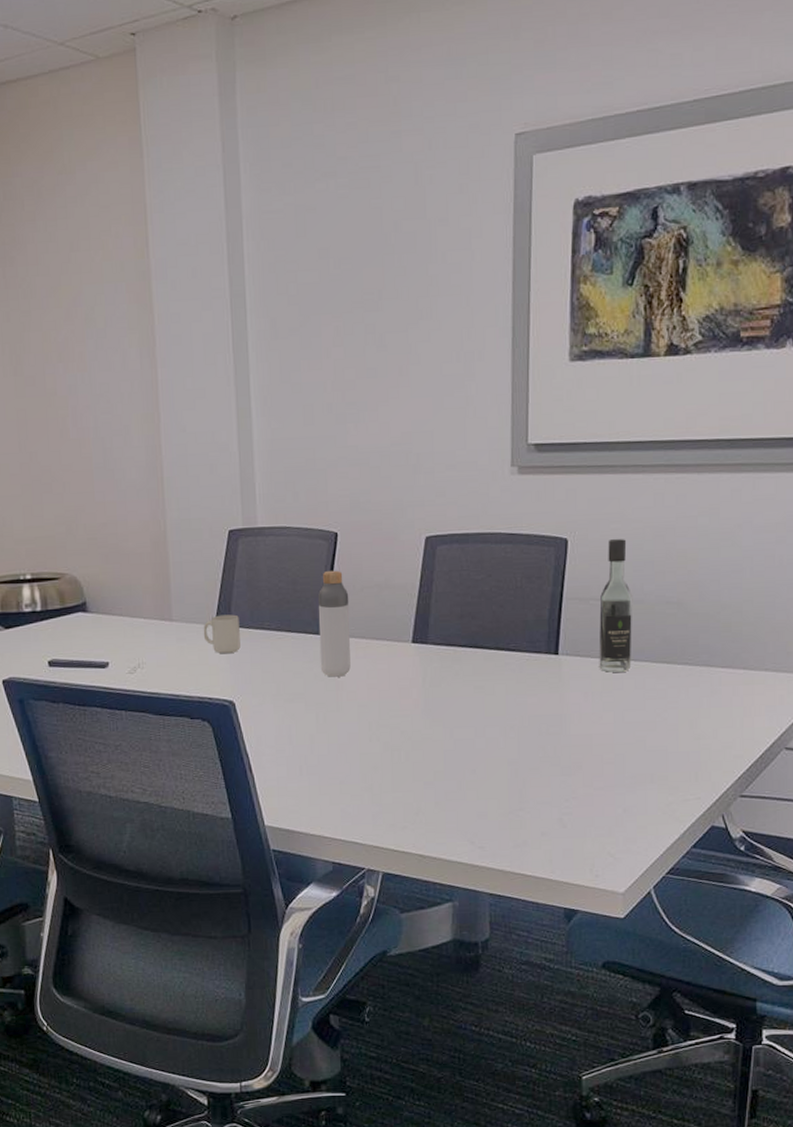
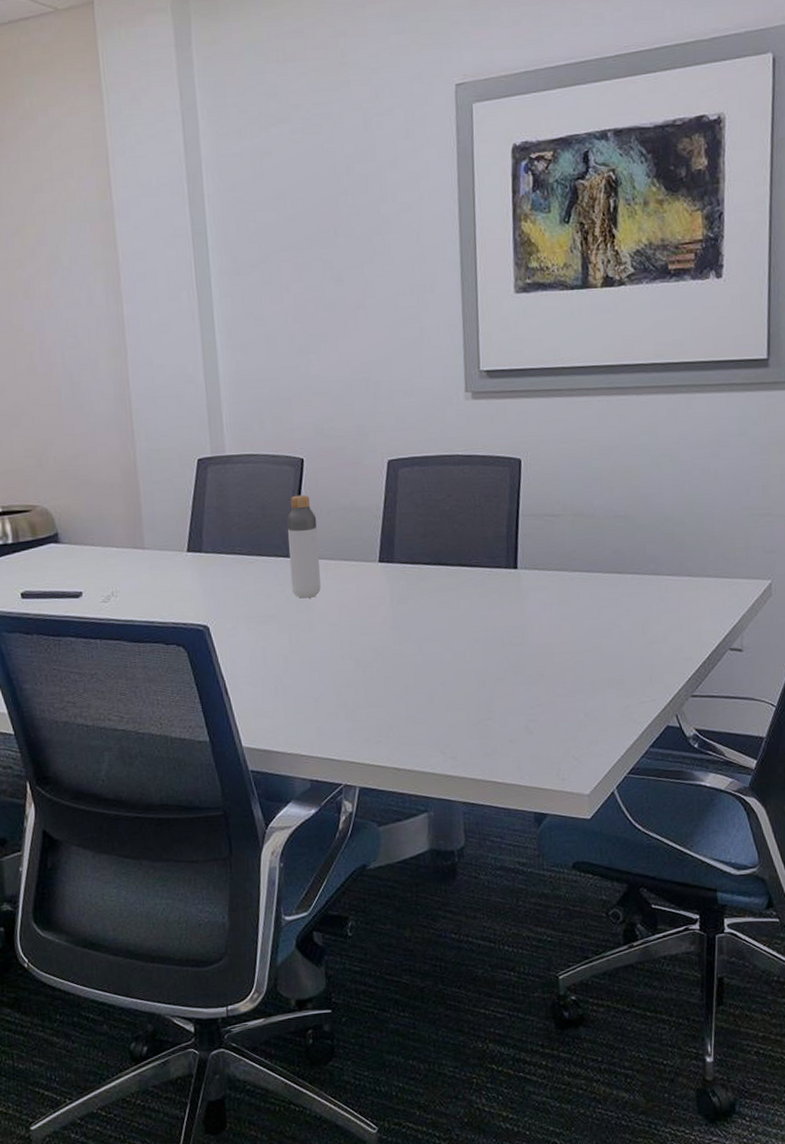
cup: present [203,614,241,654] -> none [175,540,213,580]
bottle: present [599,538,633,672] -> none [553,457,586,584]

